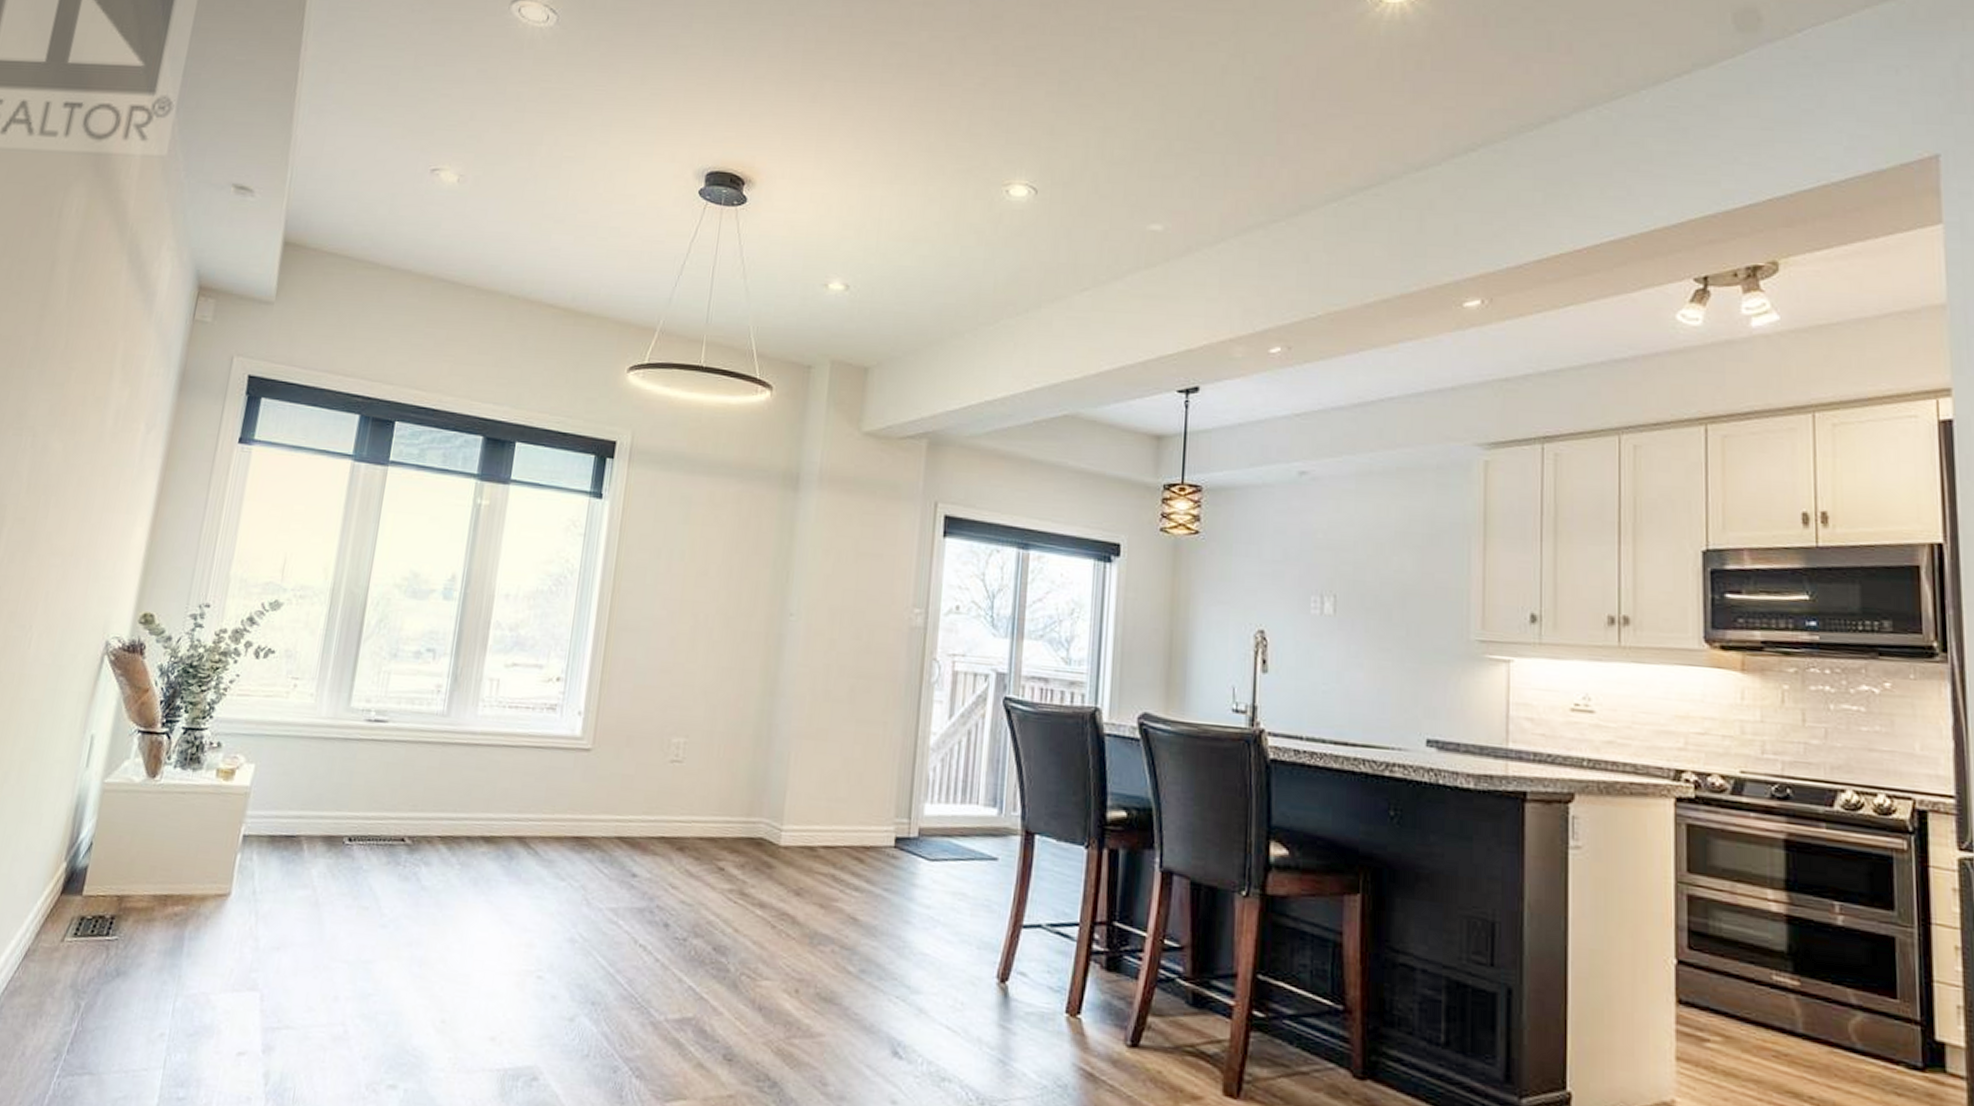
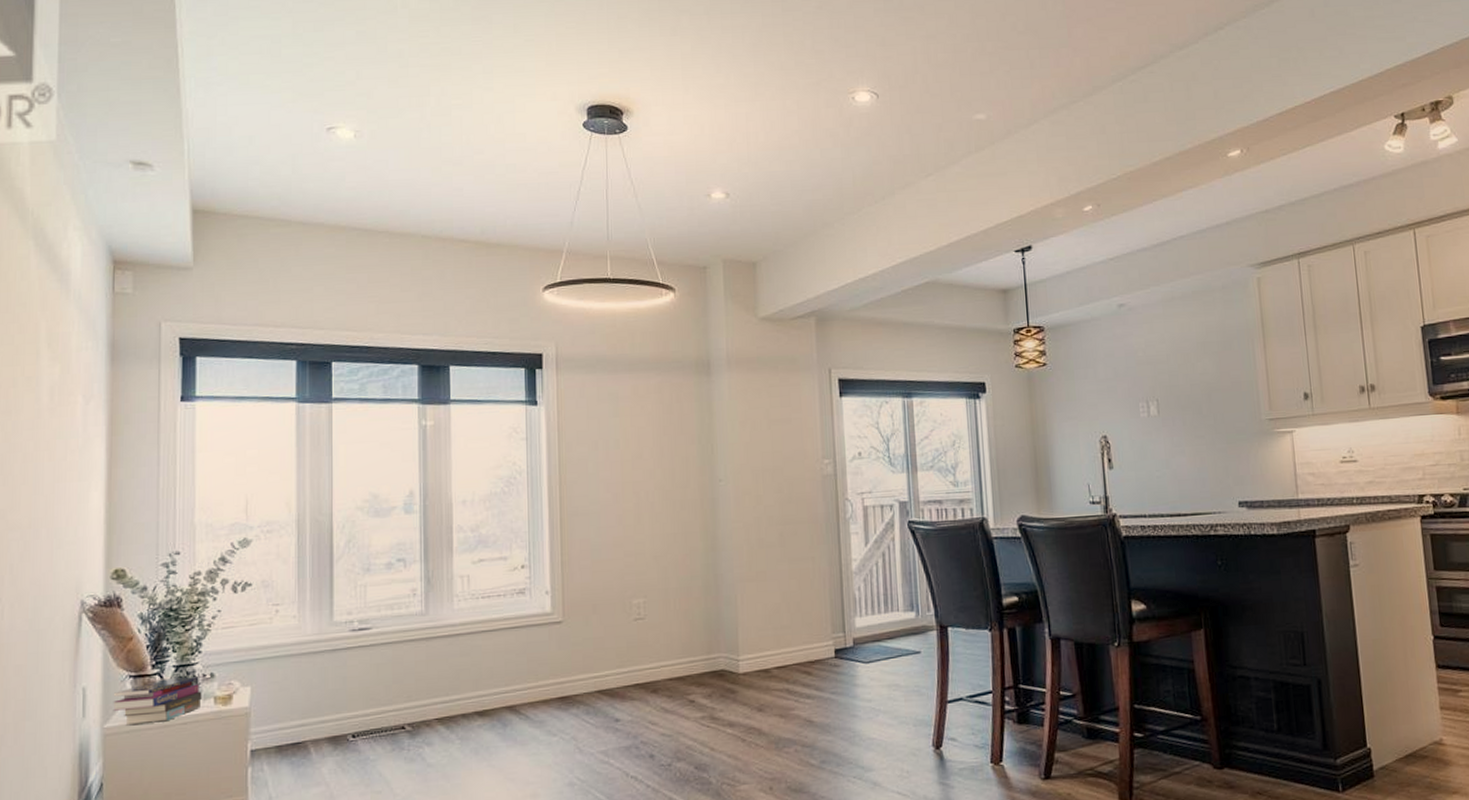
books: none [116,740,206,787] -> present [113,677,202,726]

